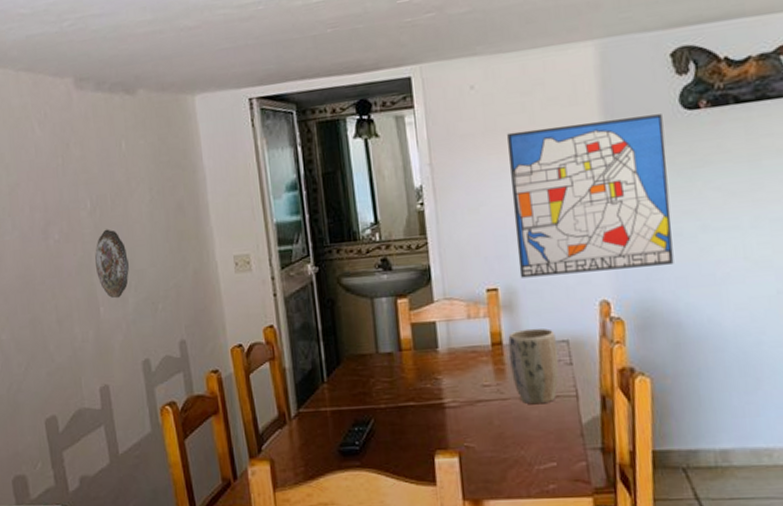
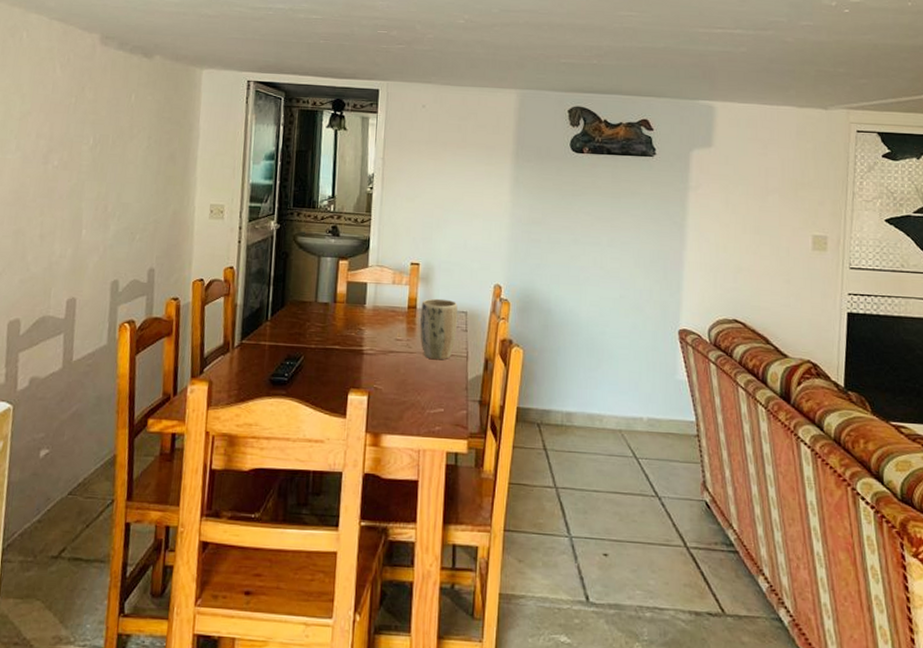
decorative plate: present [95,229,129,299] -> none [86,164,117,225]
wall art: present [507,114,674,278] -> none [438,145,557,264]

